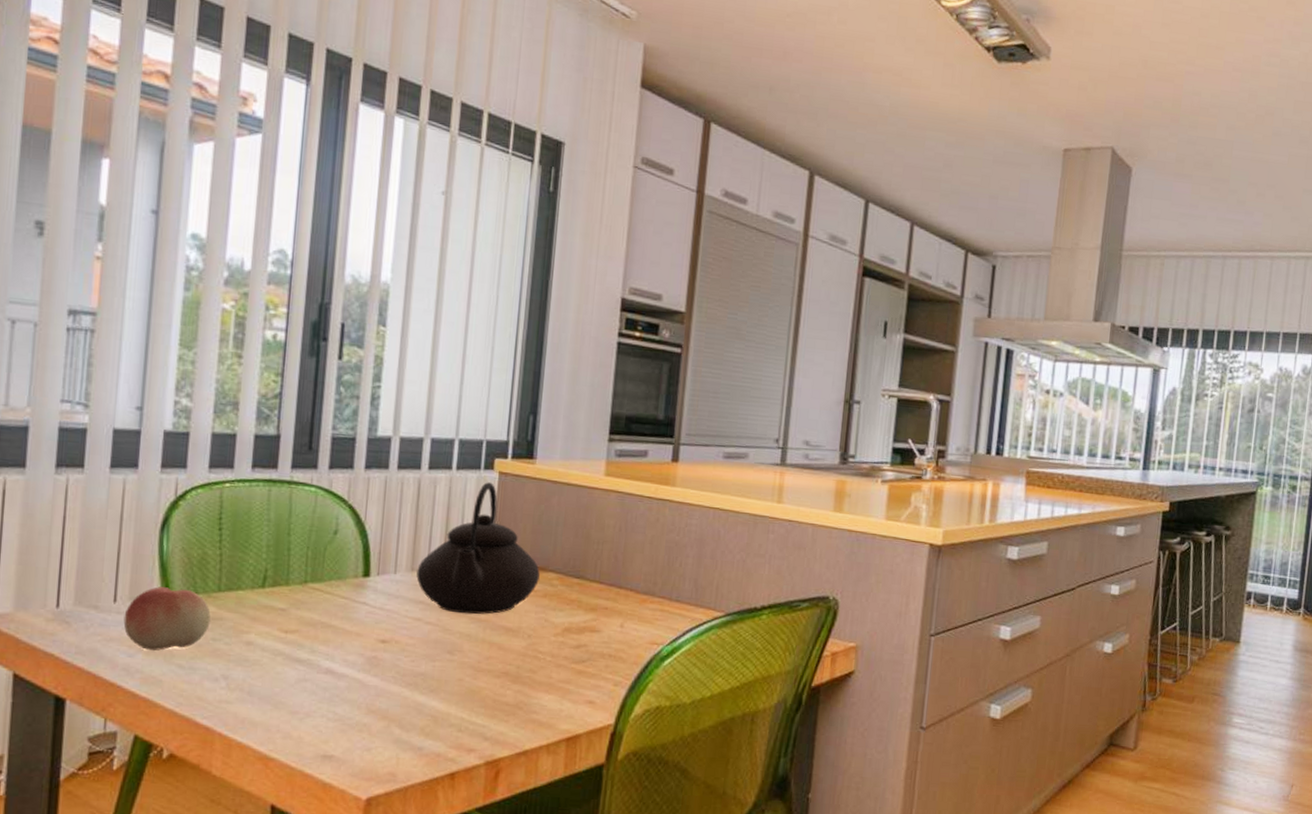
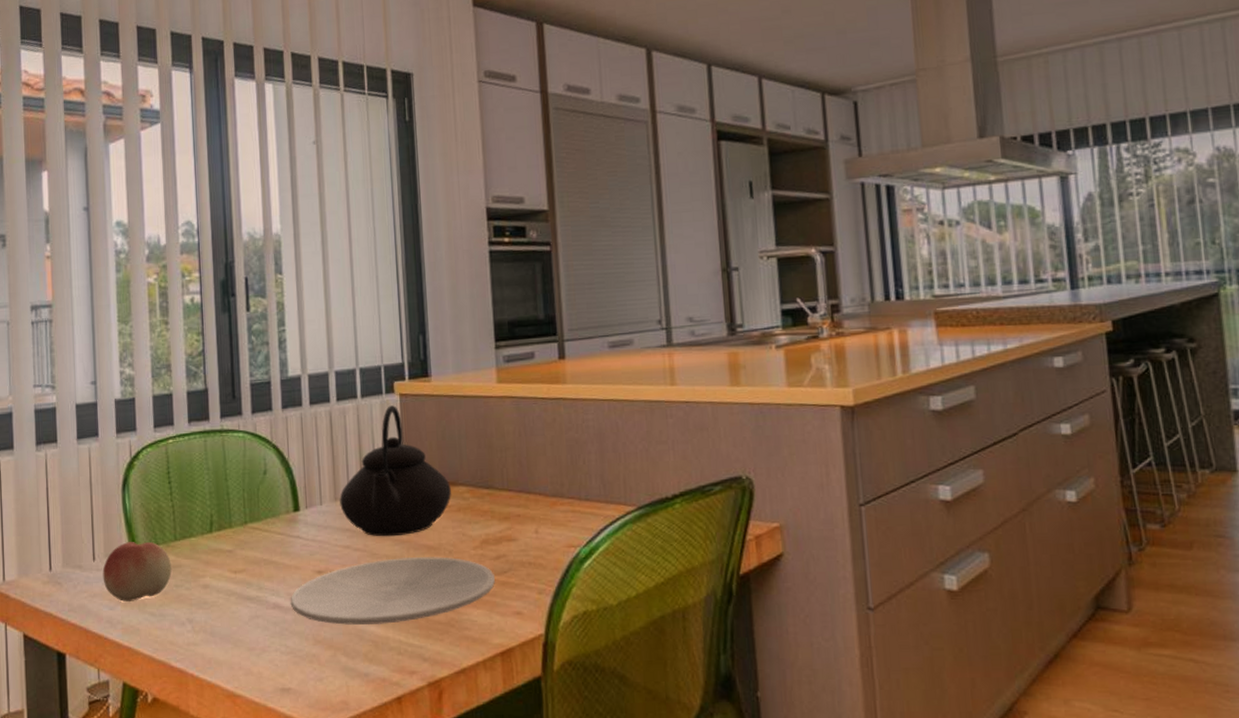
plate: none [345,636,572,700] -> present [290,557,495,626]

